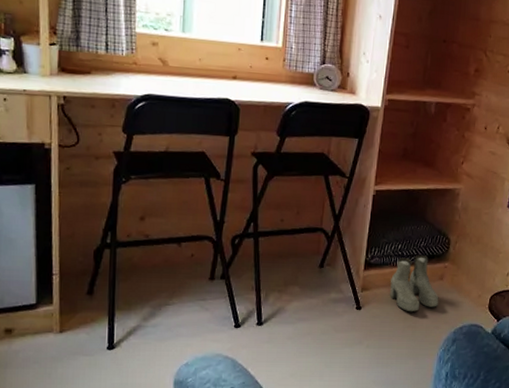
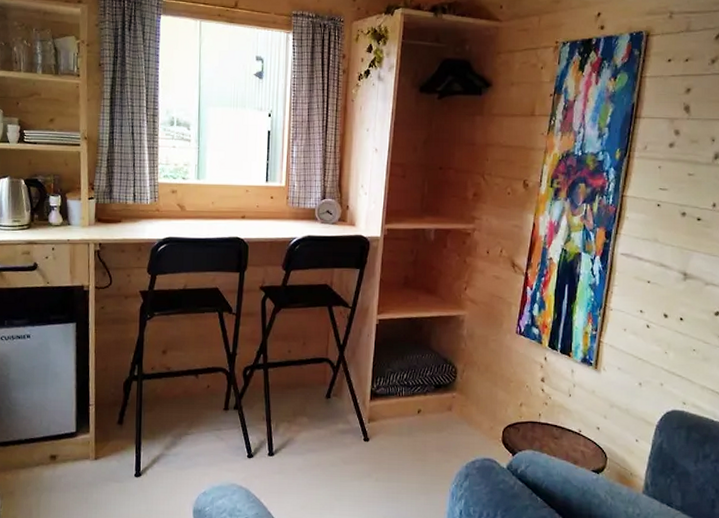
boots: present [390,254,439,313] -> none [397,384,448,445]

